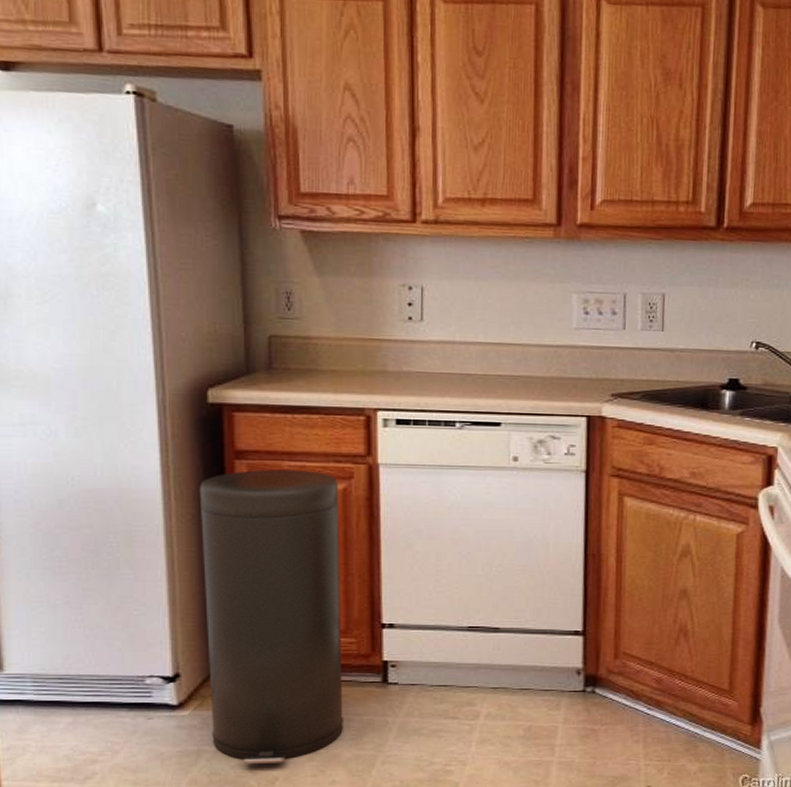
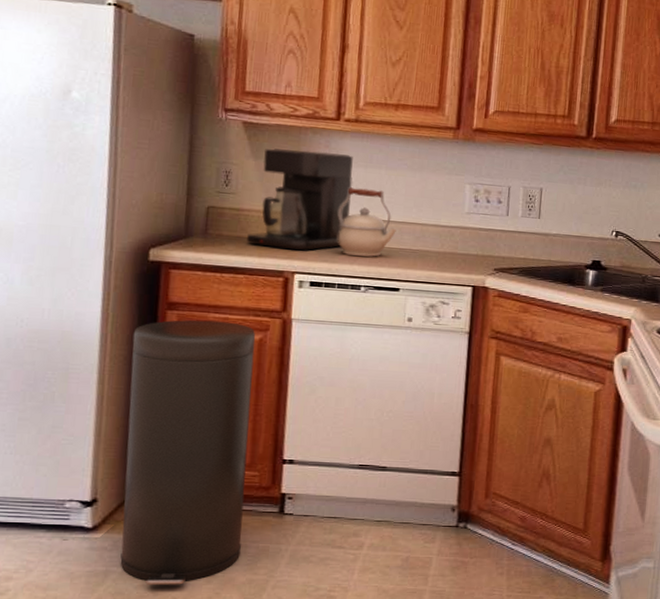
coffee maker: none [319,261,438,383] -> present [247,148,353,251]
kettle: none [422,304,493,388] -> present [337,187,396,257]

